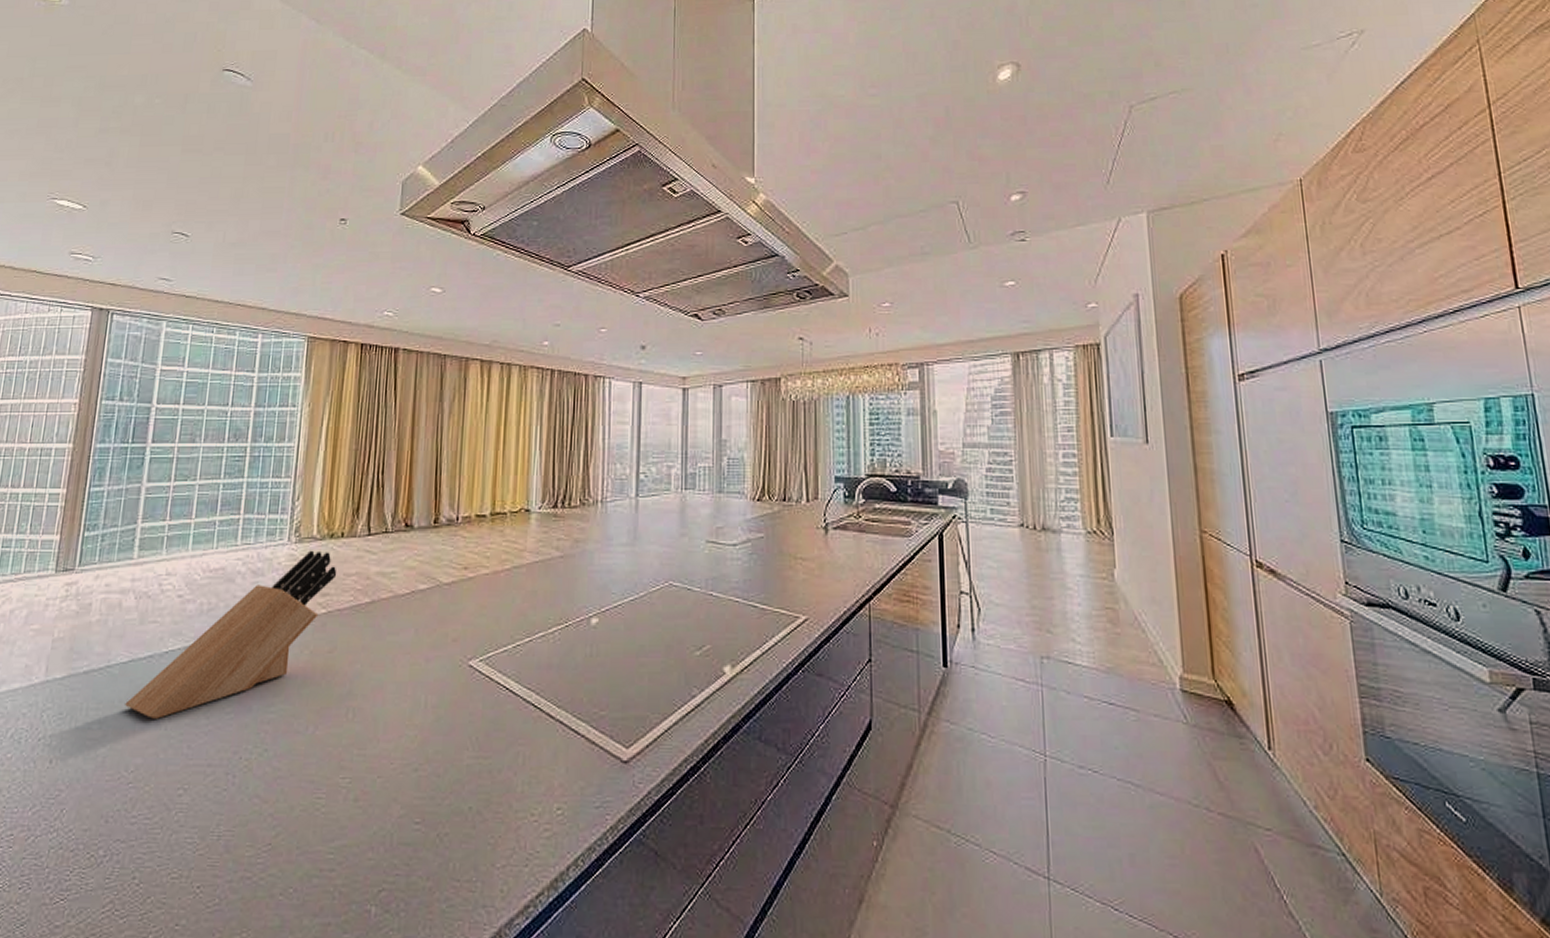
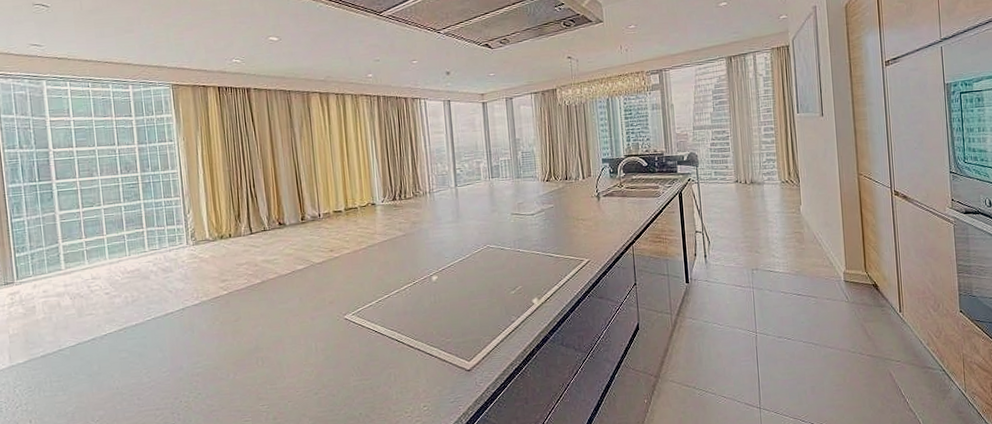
knife block: present [125,550,337,719] -> none [80,249,231,383]

